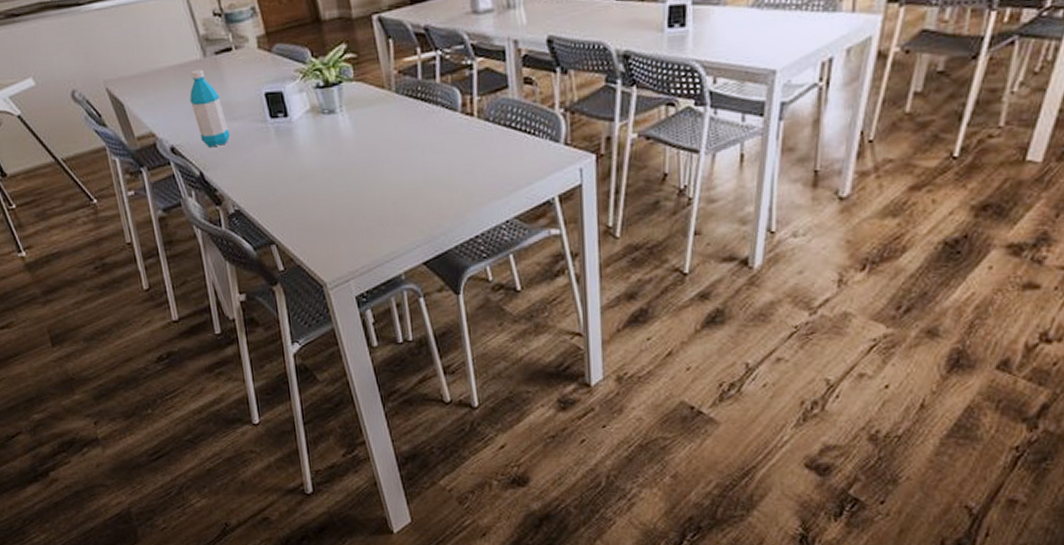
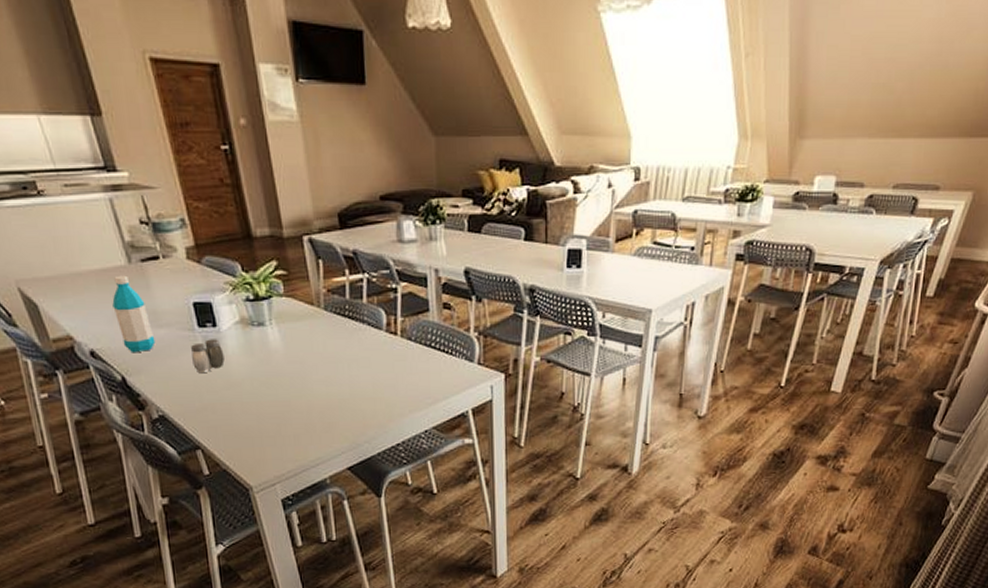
salt and pepper shaker: none [264,129,297,166] -> present [191,339,225,374]

